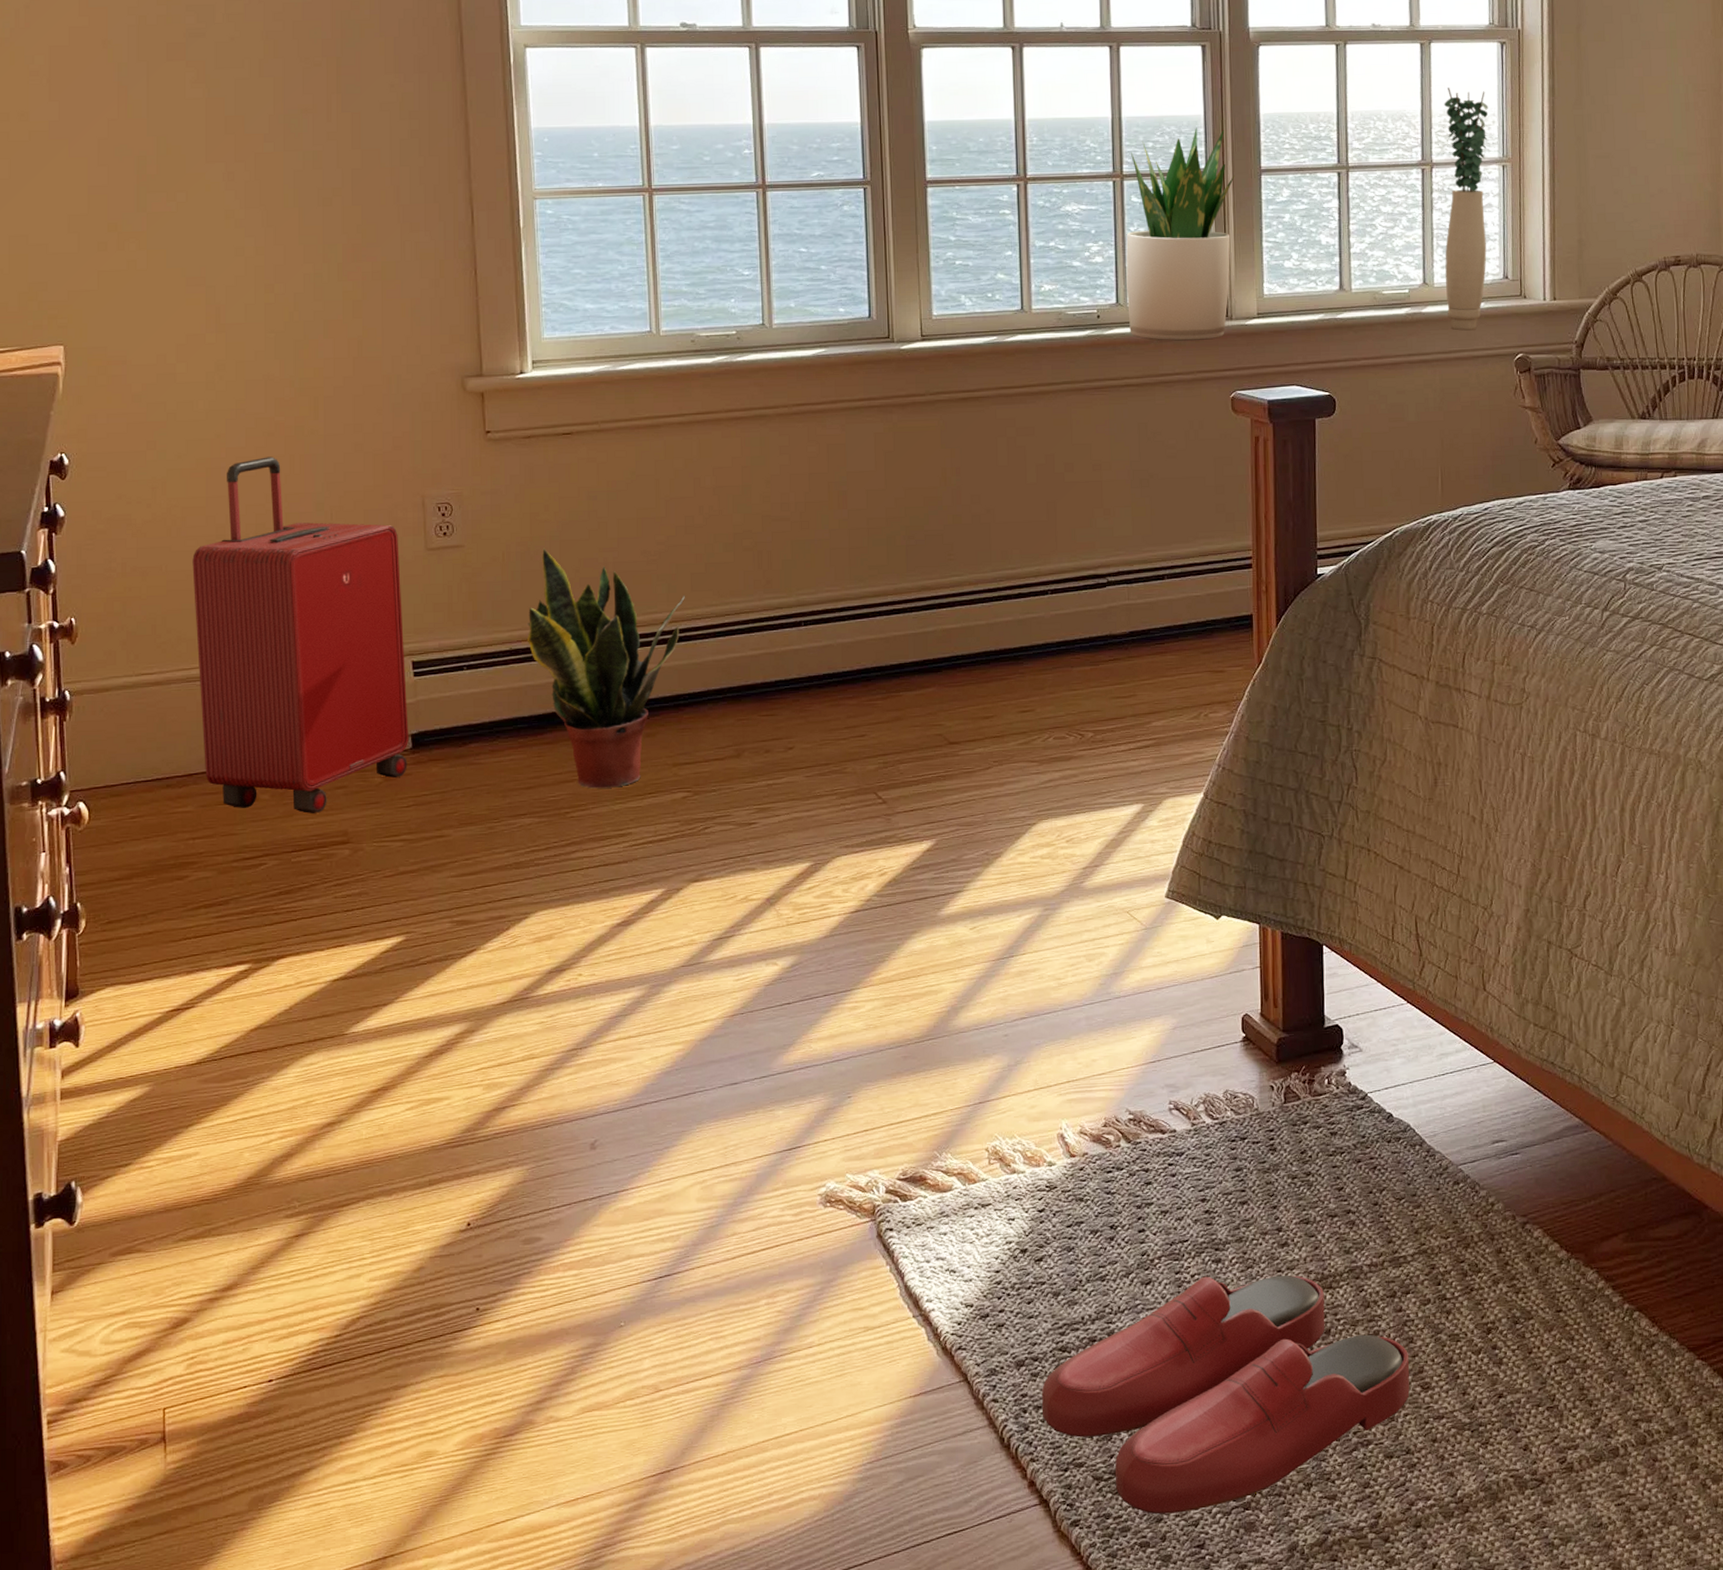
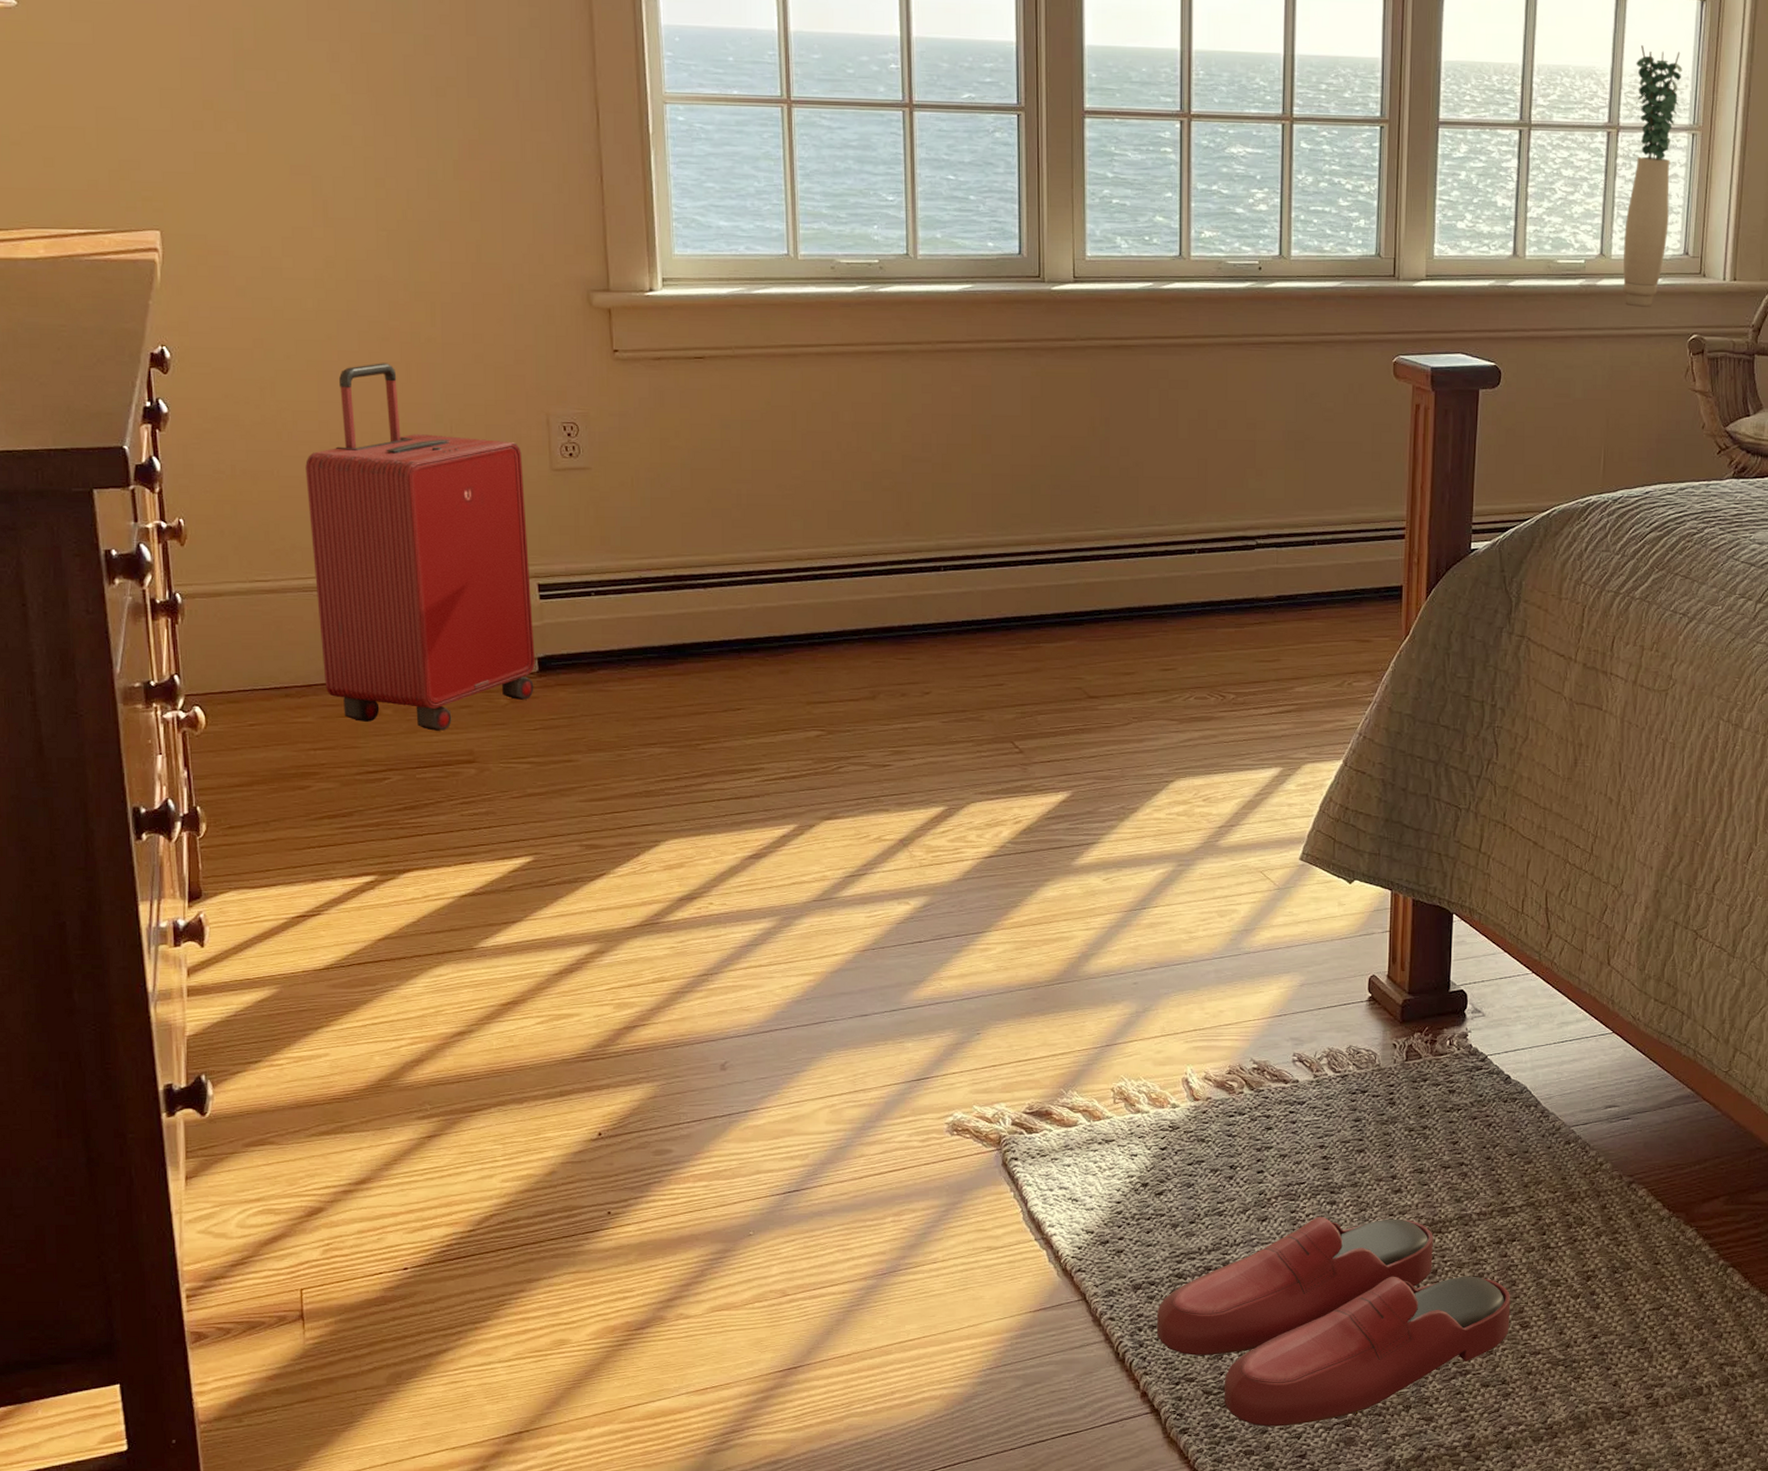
potted plant: present [526,549,685,789] -> none [656,476,821,722]
planter: present [1126,127,1235,342] -> none [1291,71,1411,301]

